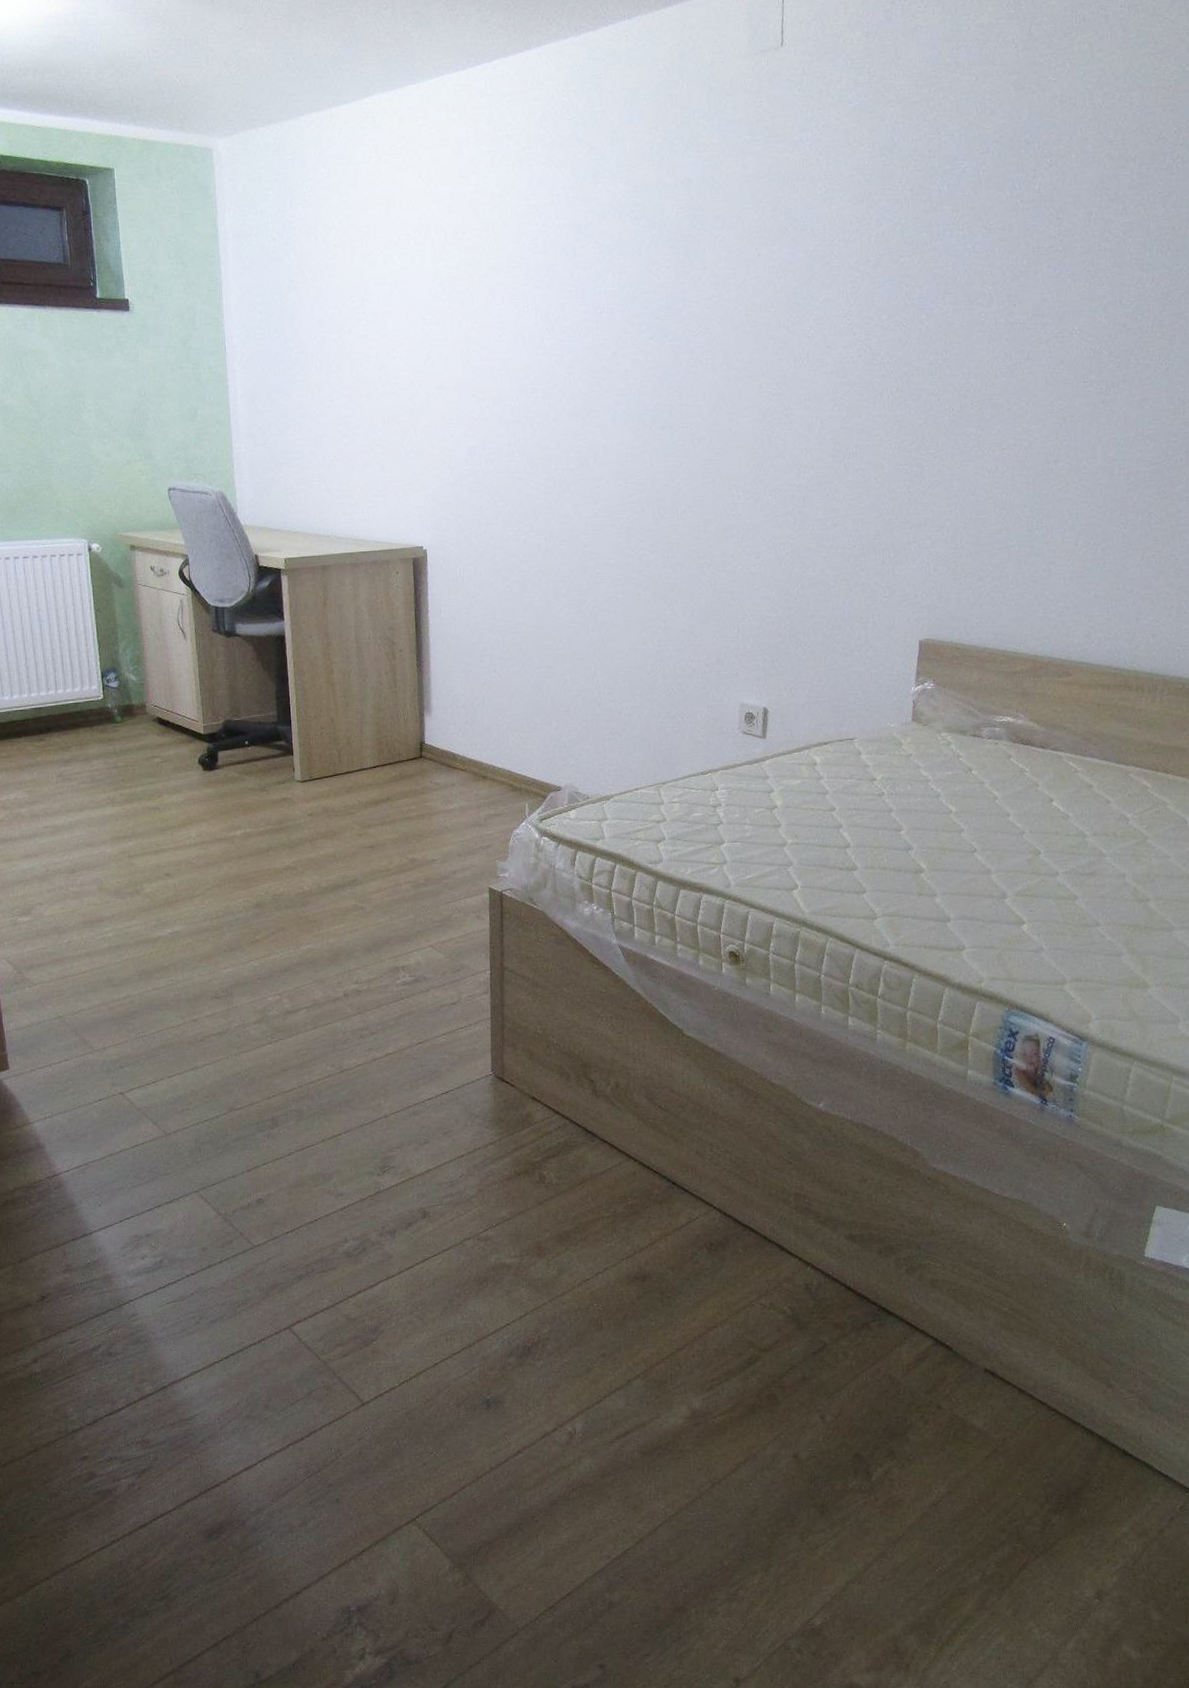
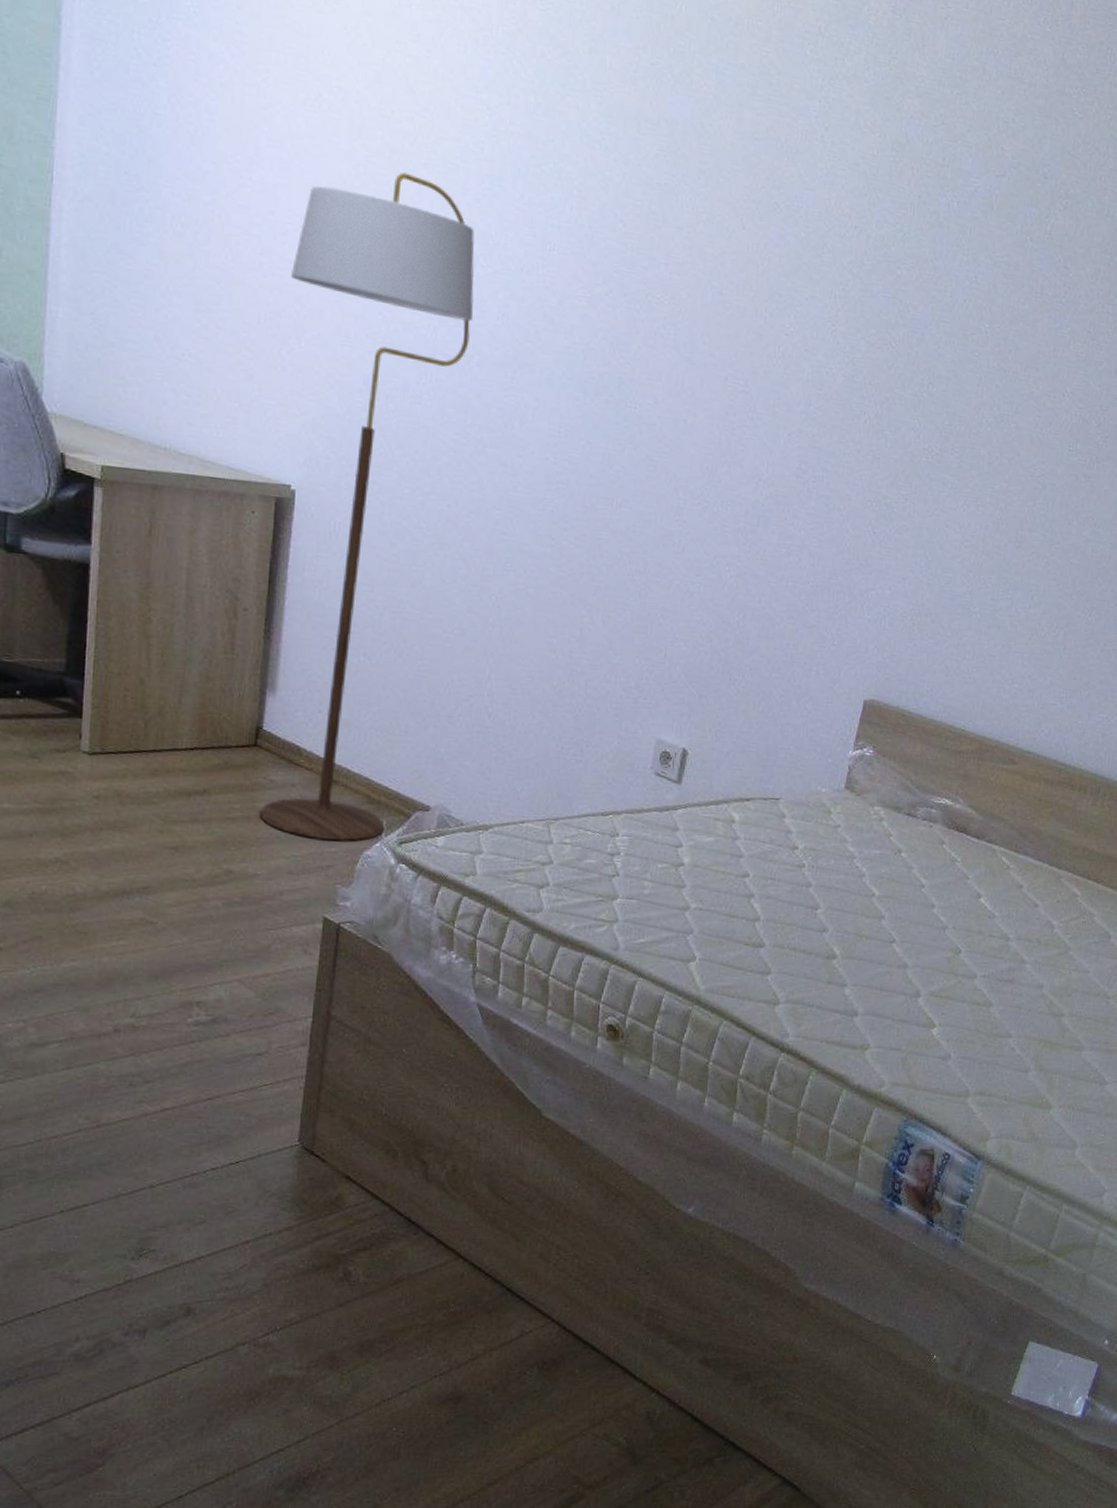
floor lamp: none [403,278,547,826] -> present [259,172,475,842]

